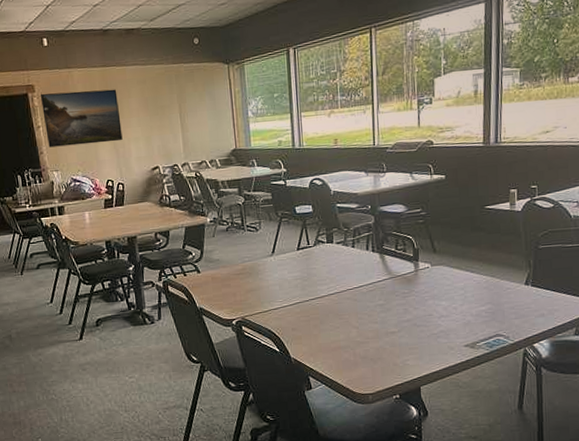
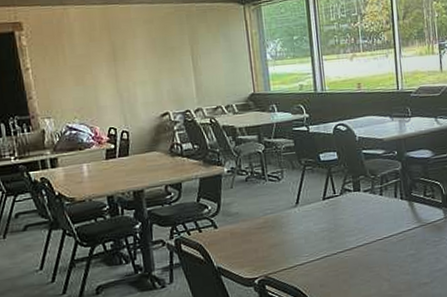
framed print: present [40,89,123,148] -> none [29,28,127,92]

